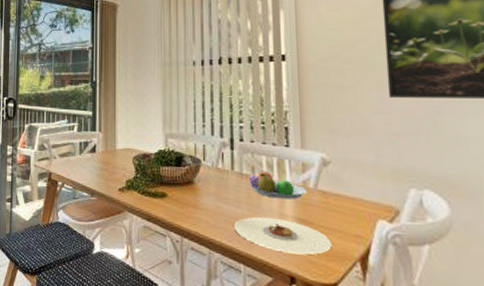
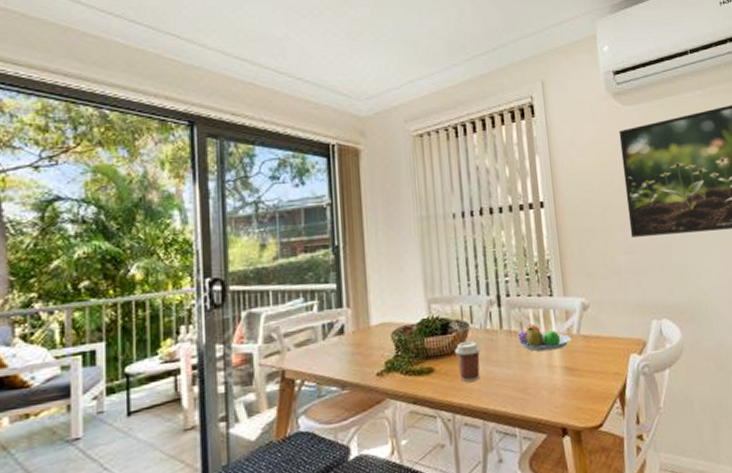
coffee cup: none [187,176,211,212] -> present [455,341,481,382]
plate: present [234,216,332,255] -> none [506,371,596,406]

